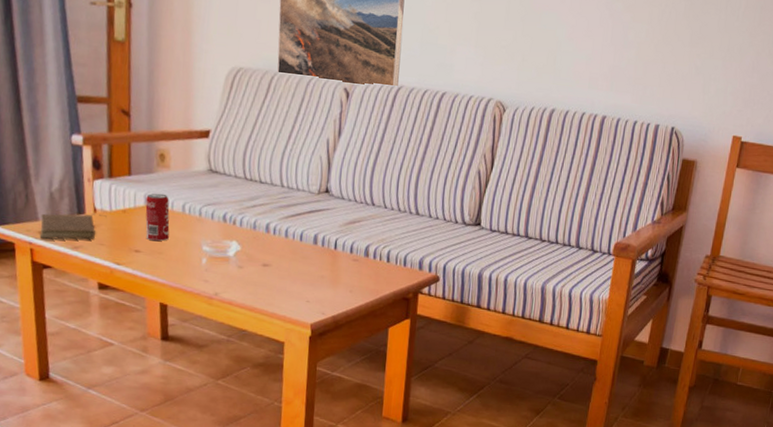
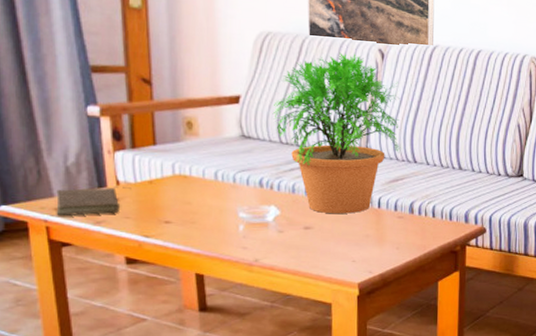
beverage can: present [145,193,170,242] -> none [174,162,202,211]
potted plant: none [239,90,362,254] -> present [272,52,400,215]

